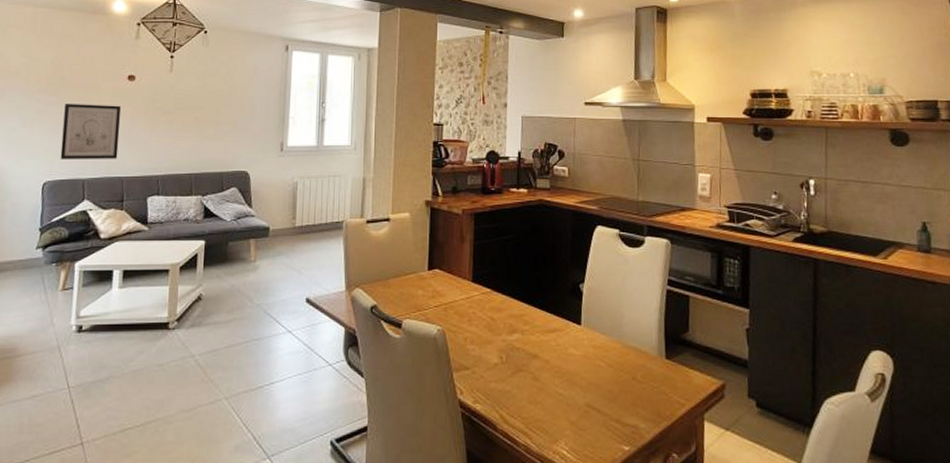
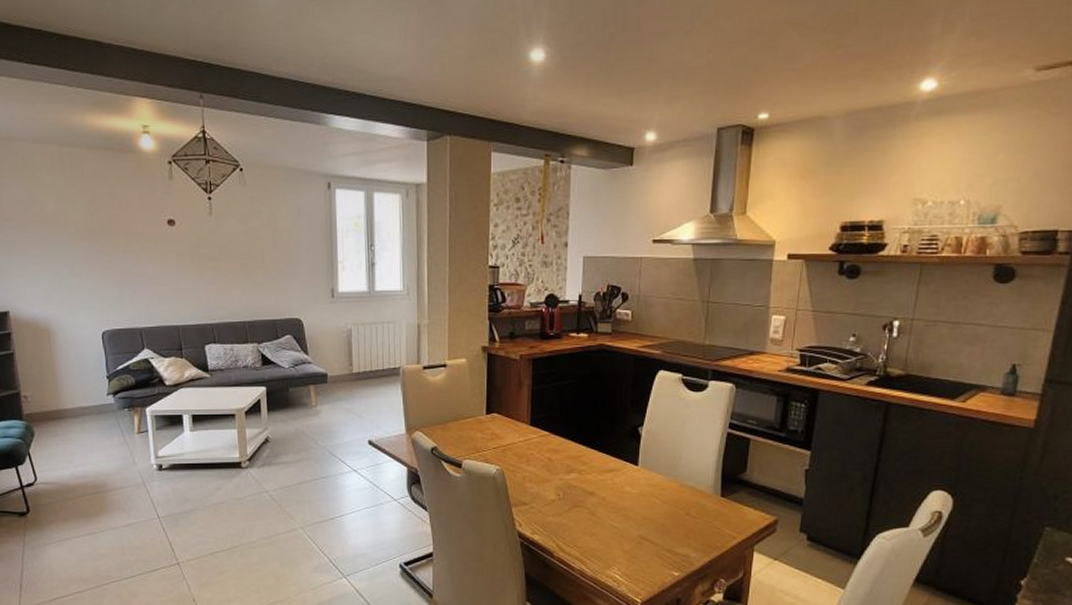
wall art: present [60,104,121,159] -> none [109,251,170,308]

